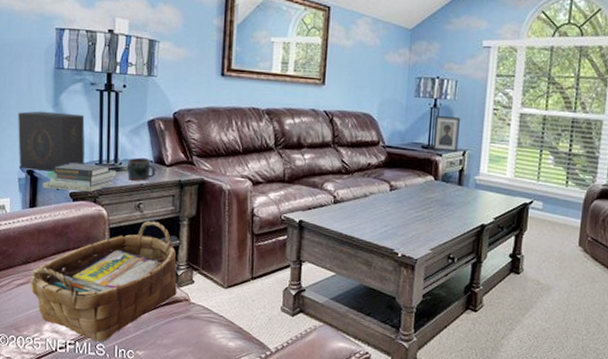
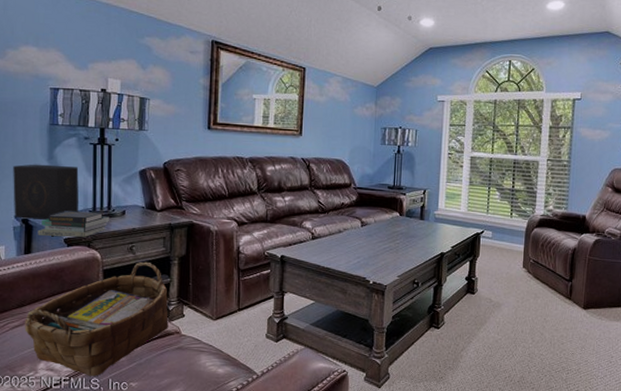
mug: present [127,158,156,181] -> none [120,205,148,226]
picture frame: present [432,116,460,152] -> none [397,160,420,191]

